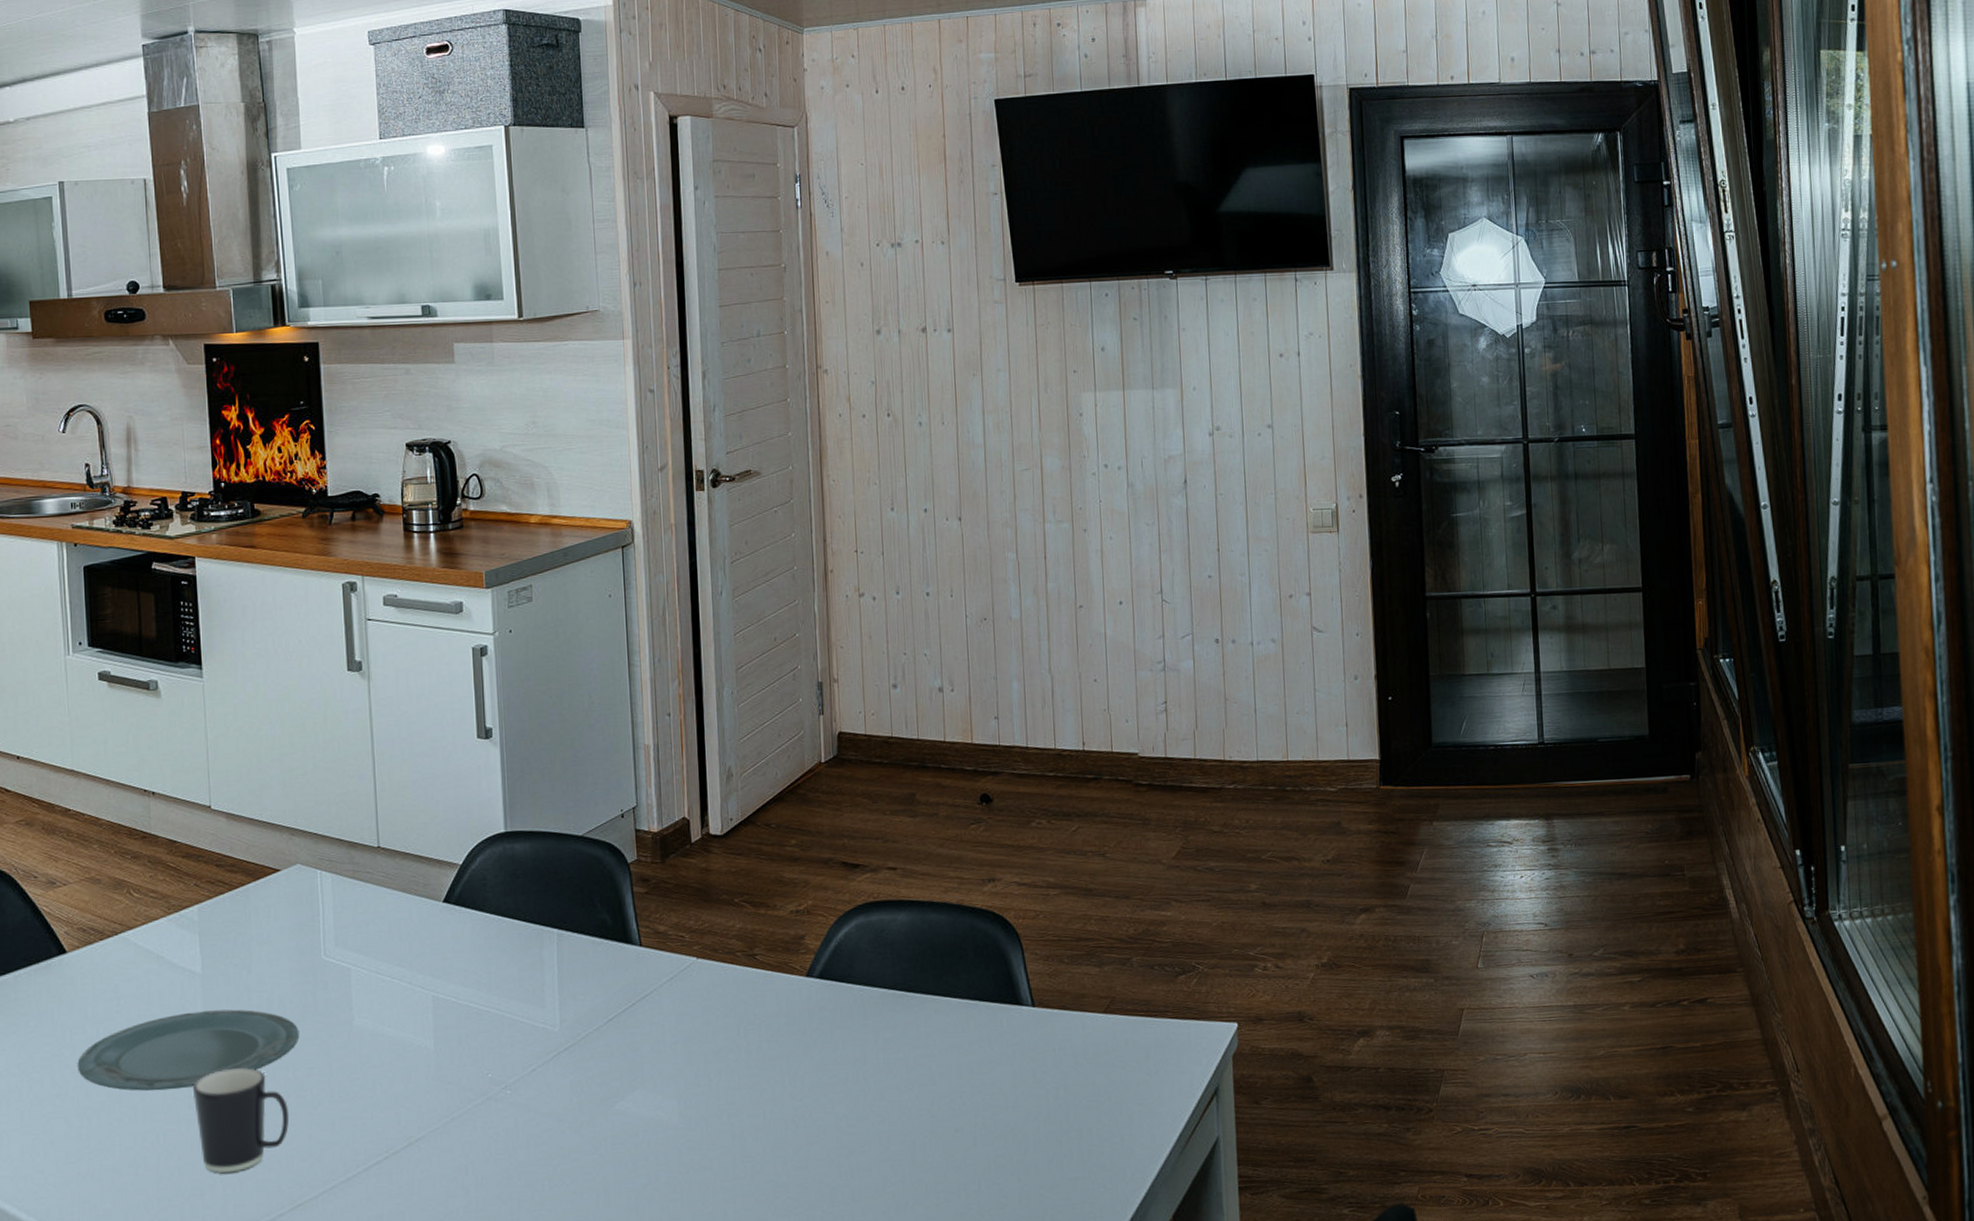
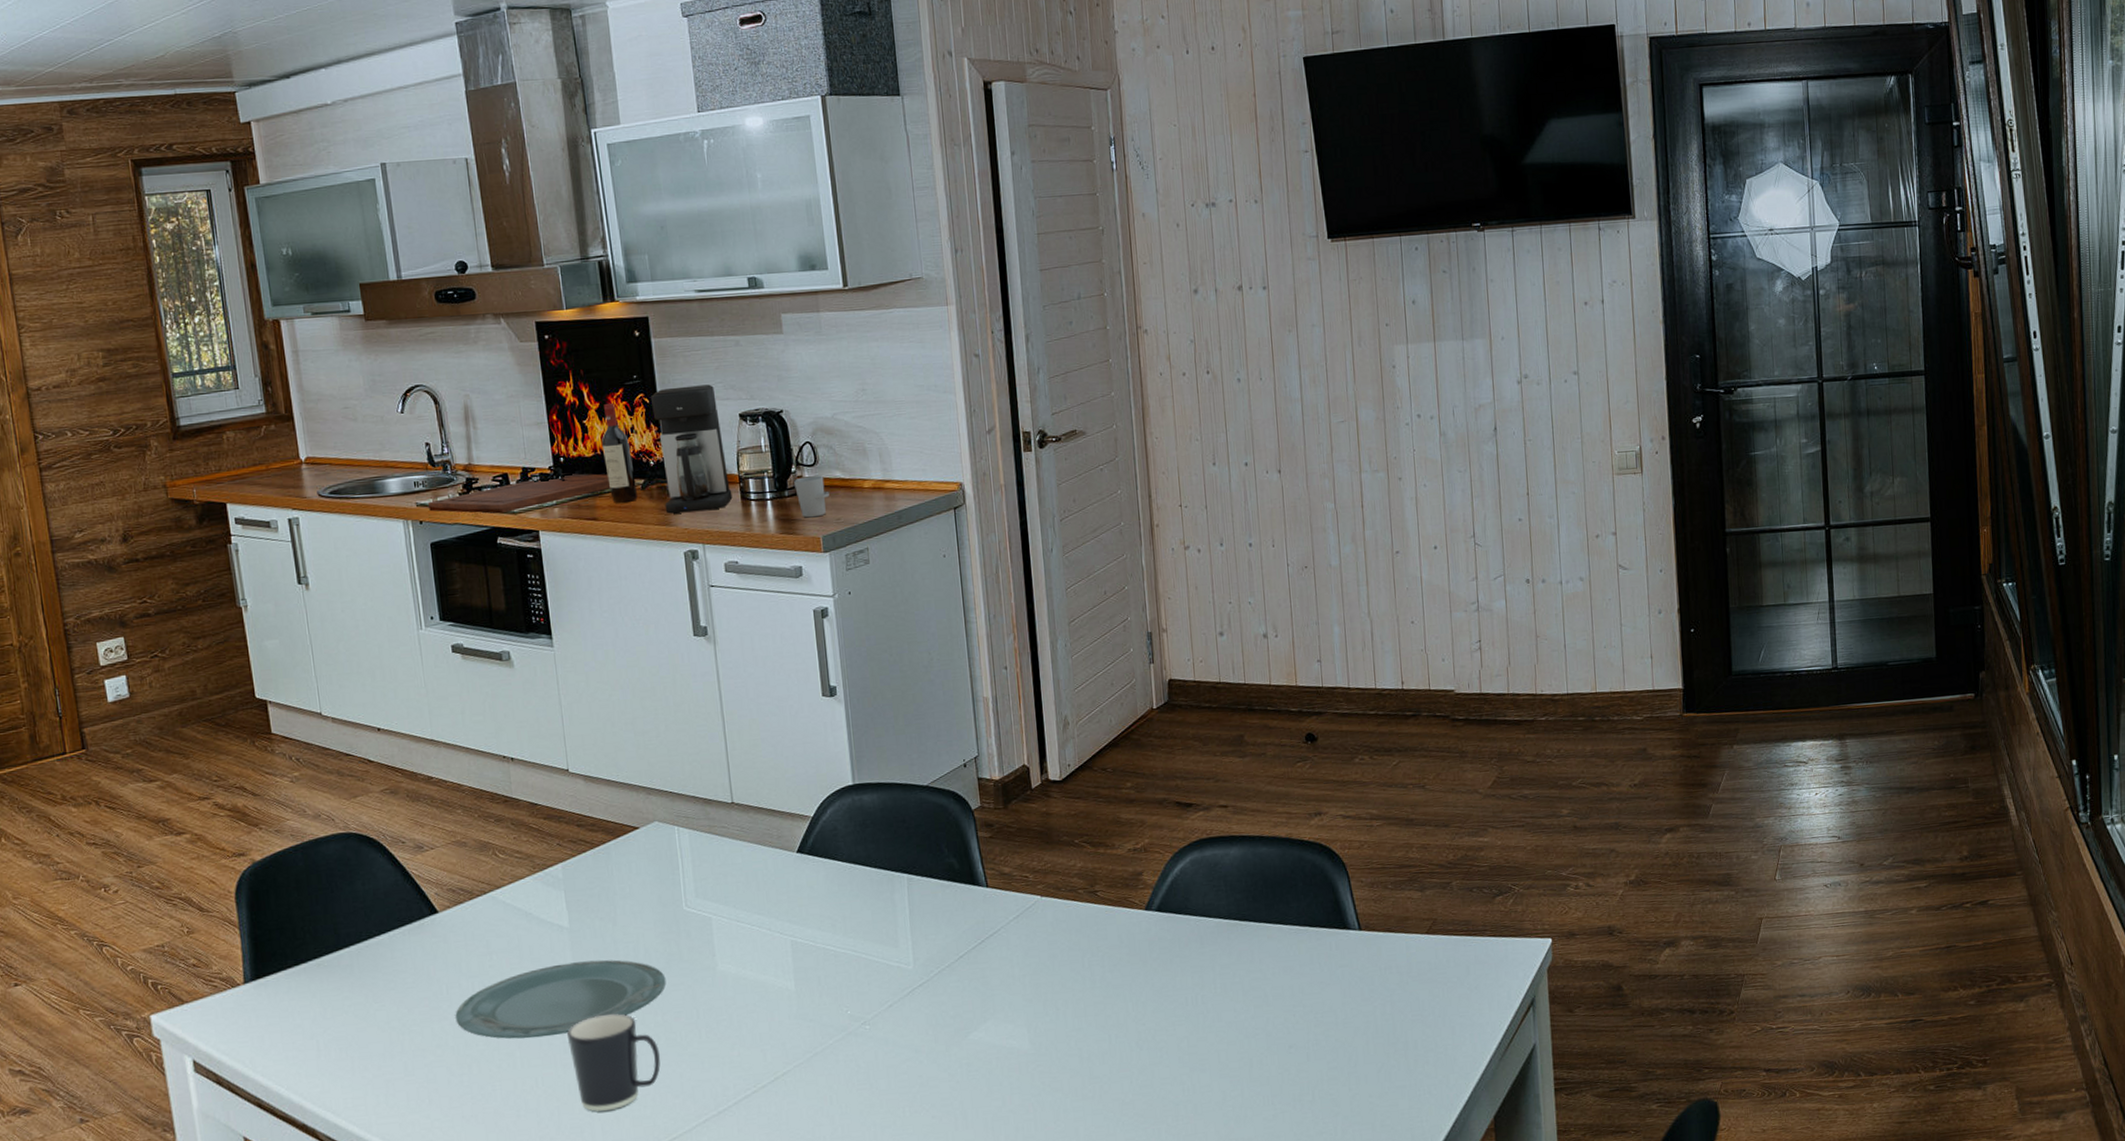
cutting board: none [83,499,271,539] -> present [427,473,611,514]
wine bottle: none [265,428,298,531] -> present [602,402,637,503]
coffee maker: none [317,412,395,544] -> present [651,384,733,514]
cup: none [459,509,494,552] -> present [794,475,830,518]

